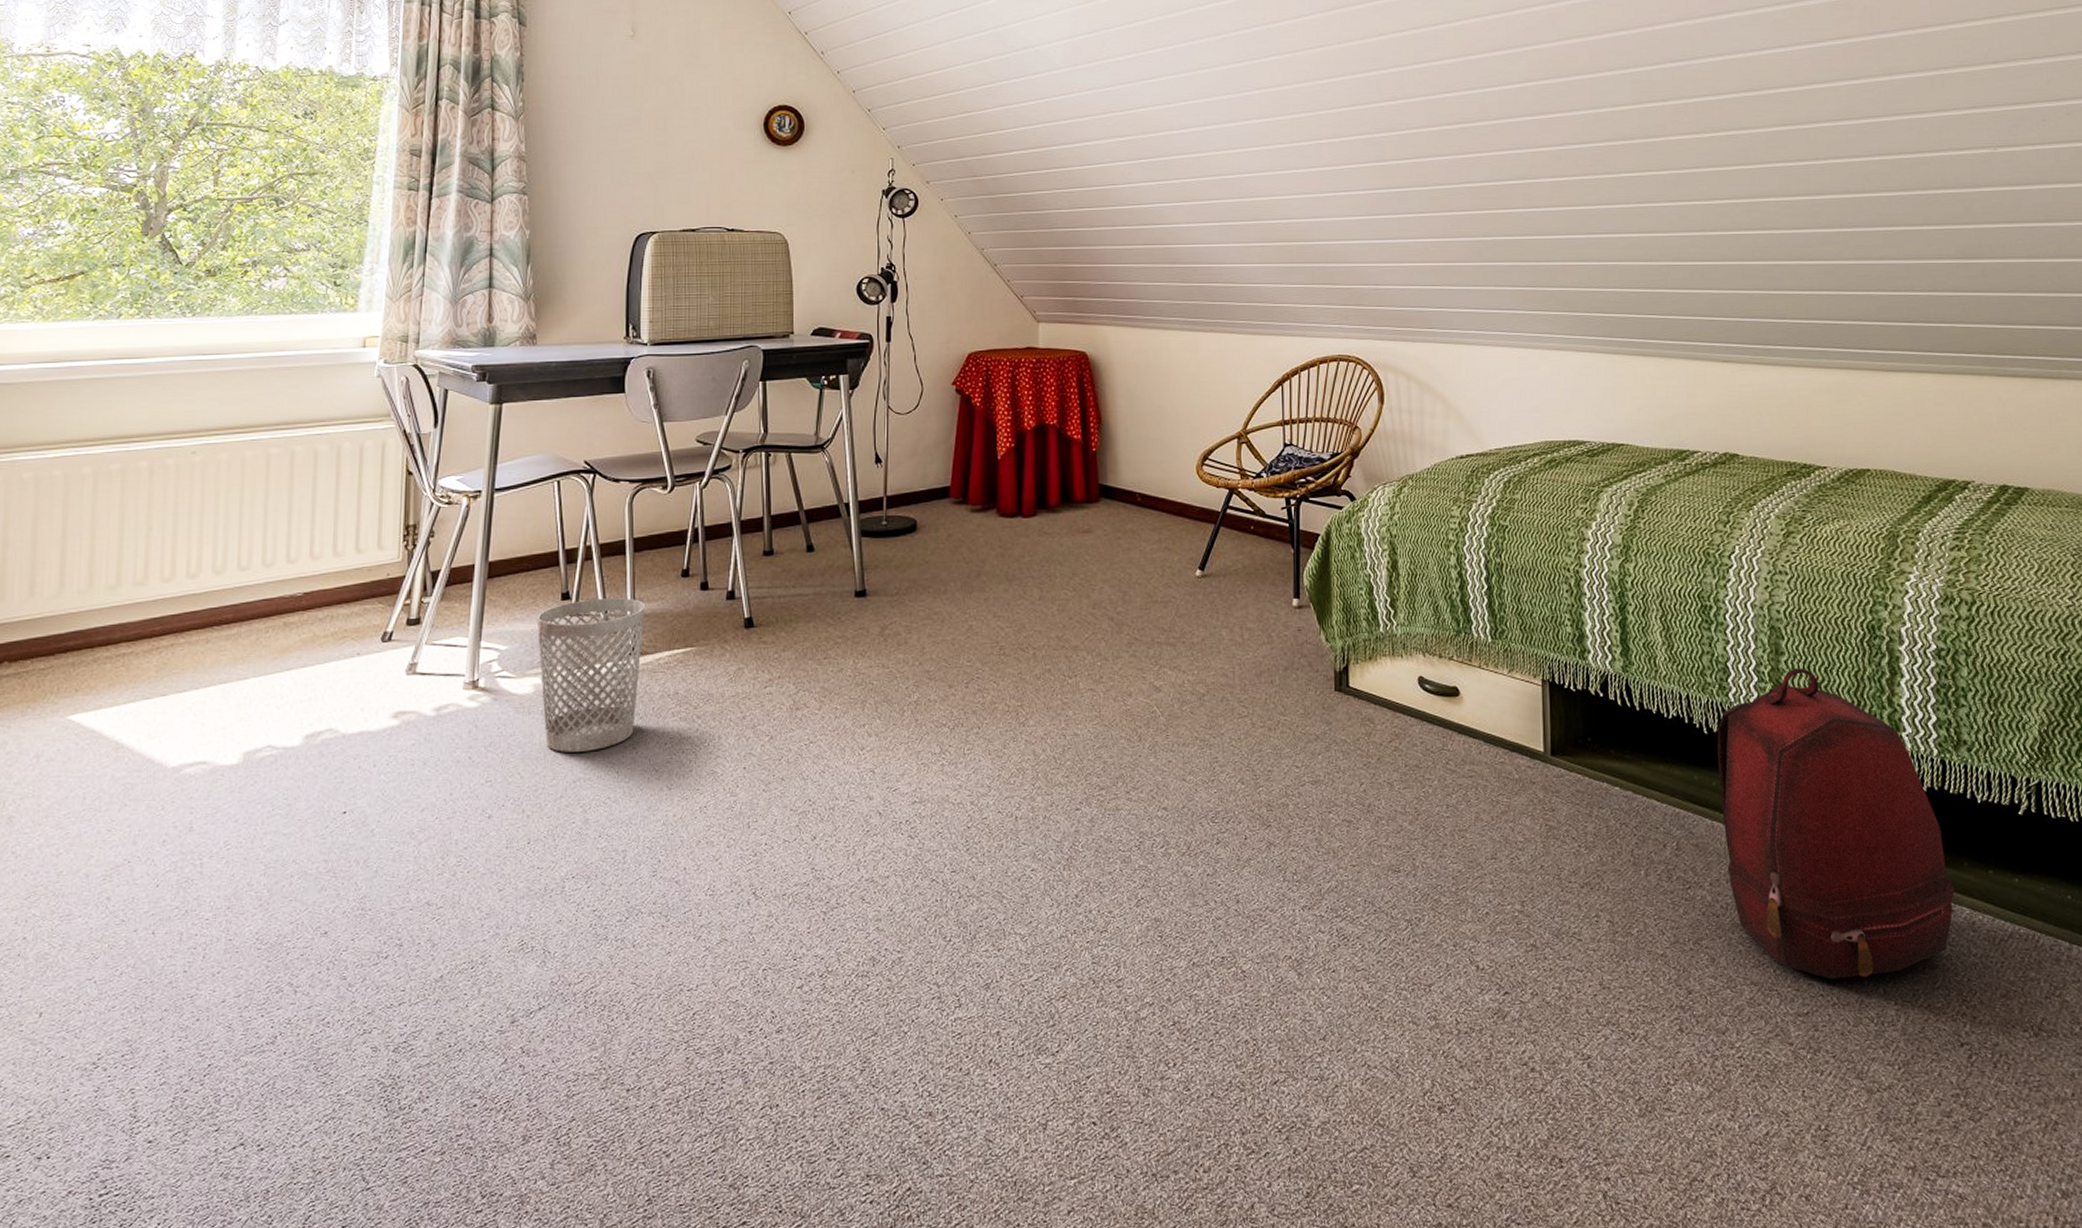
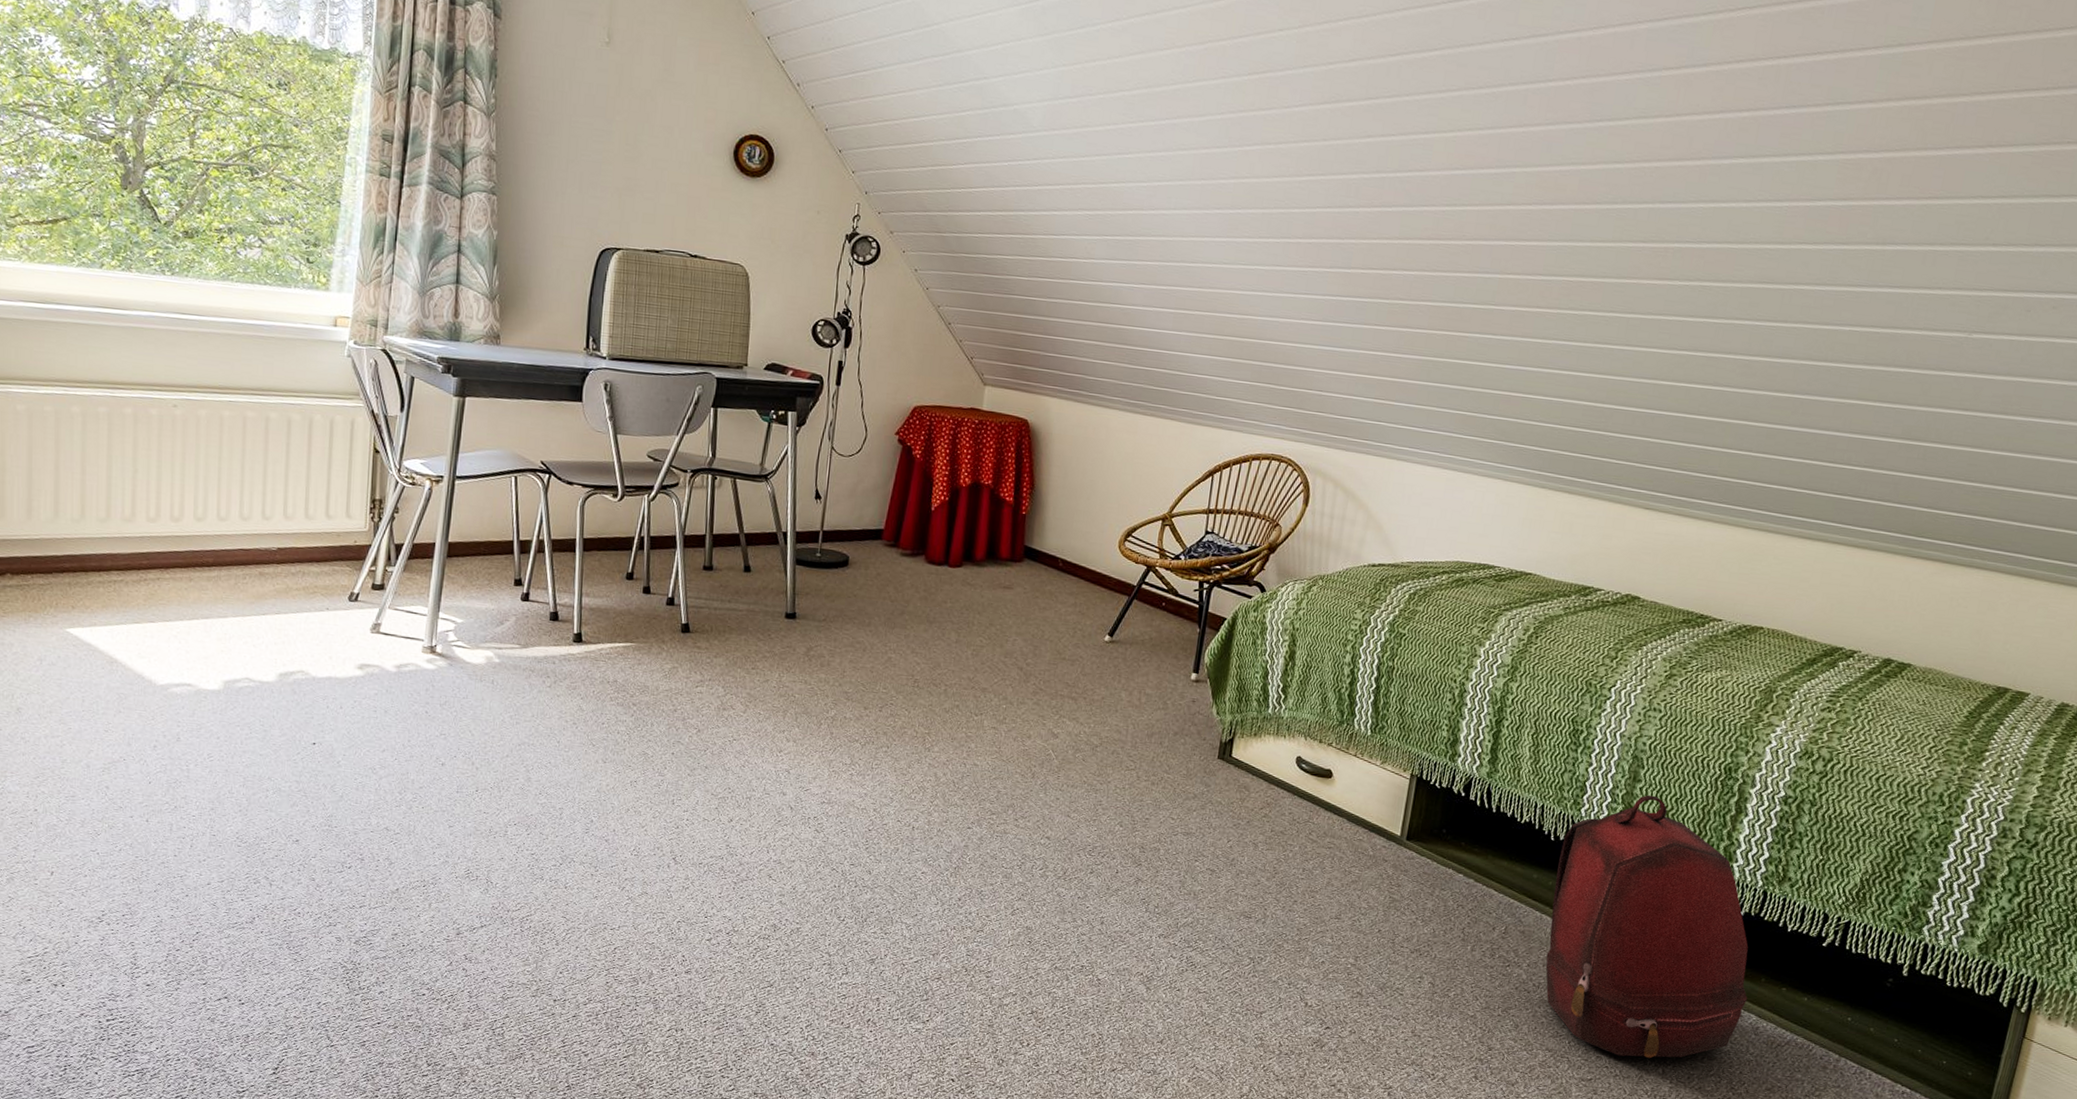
wastebasket: present [537,598,645,752] -> none [491,588,591,721]

